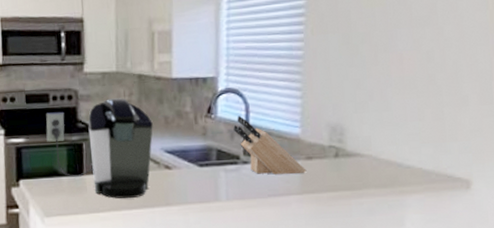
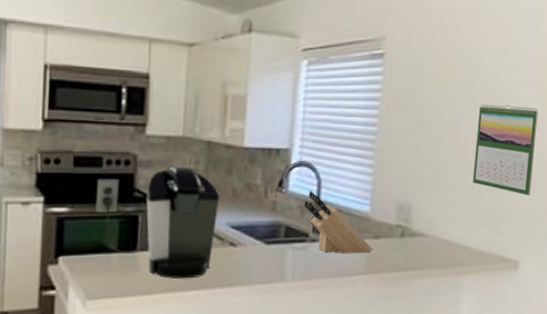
calendar: none [411,17,485,111] -> present [473,104,538,195]

